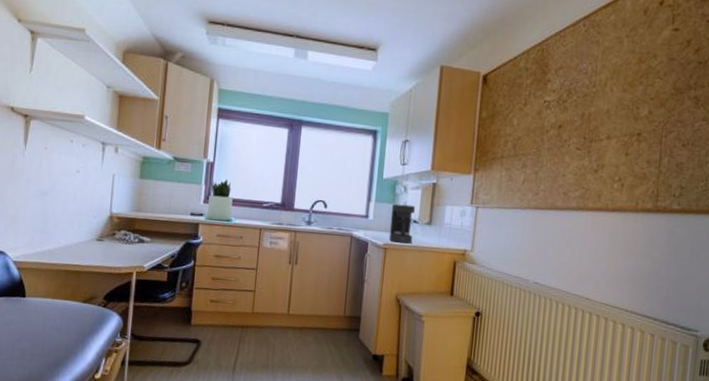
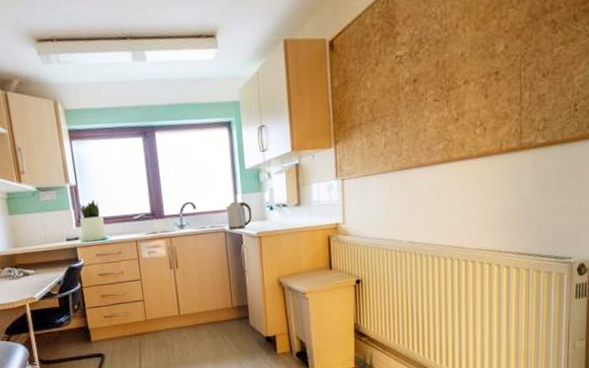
kettle: none [355,208,382,238] -> present [226,201,252,230]
coffee maker: present [389,203,416,244] -> none [258,190,285,230]

